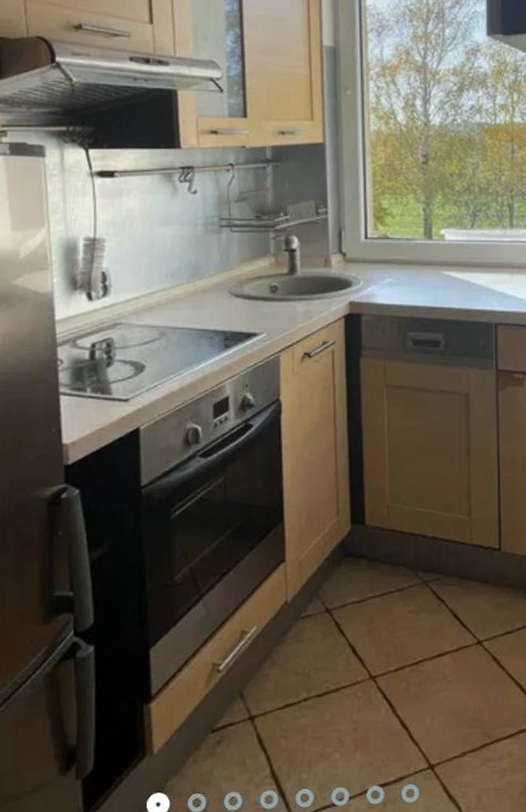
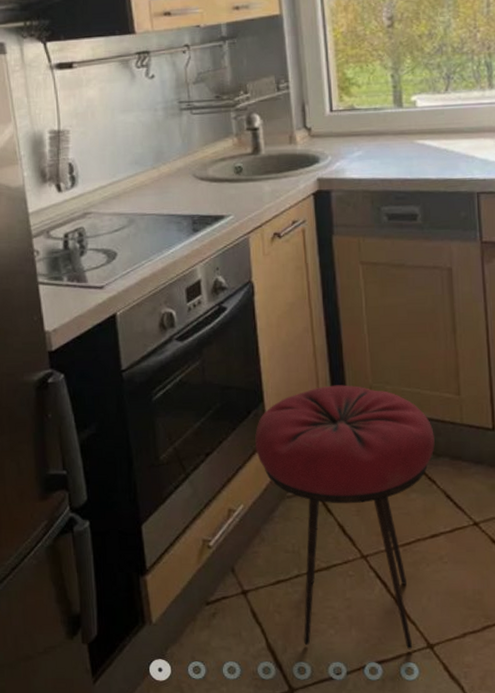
stool: none [273,505,445,771] -> present [255,385,435,650]

